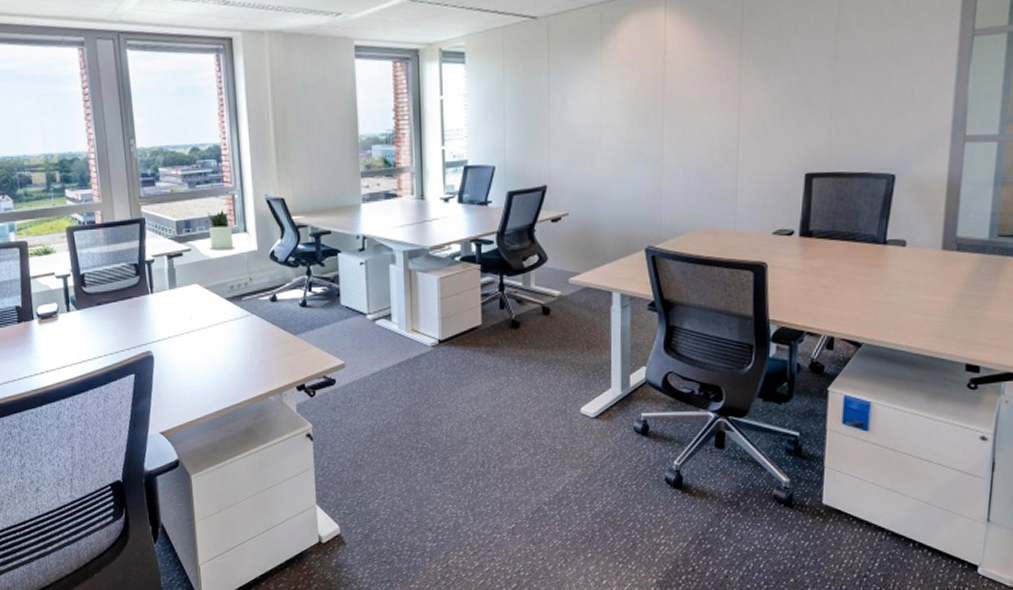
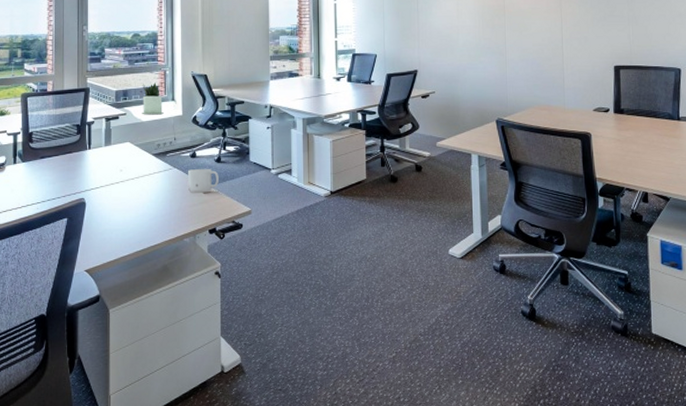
mug: none [267,314,305,345] -> present [187,168,219,194]

